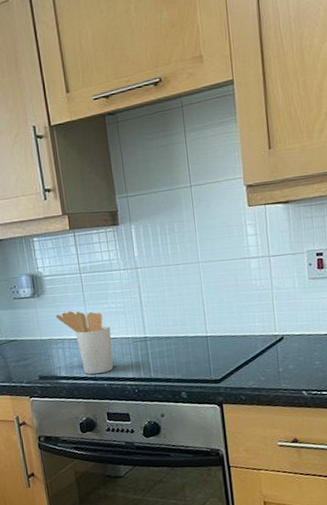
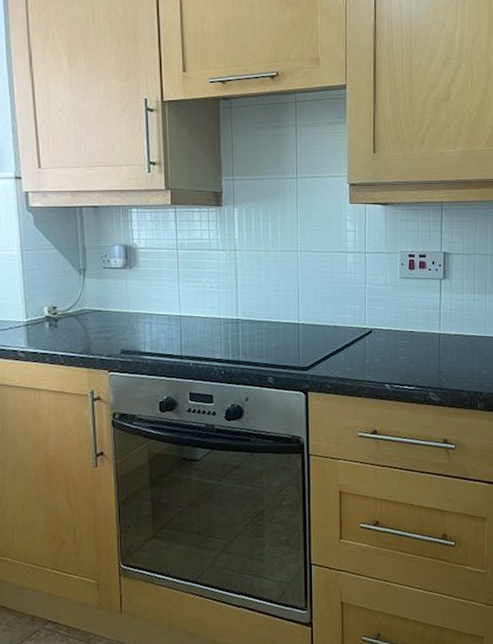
utensil holder: present [55,311,114,375] -> none [146,286,203,353]

